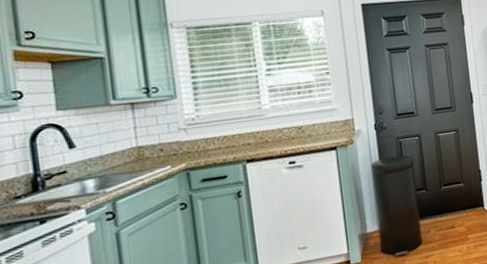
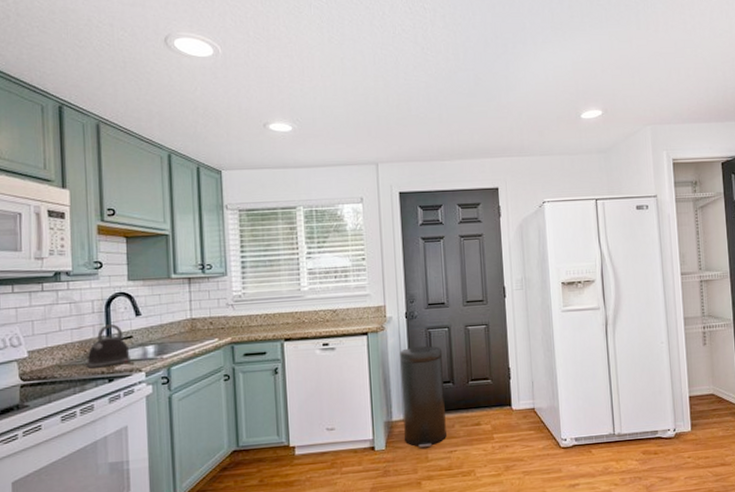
kettle: none [10,159,66,212] -> present [87,324,130,369]

